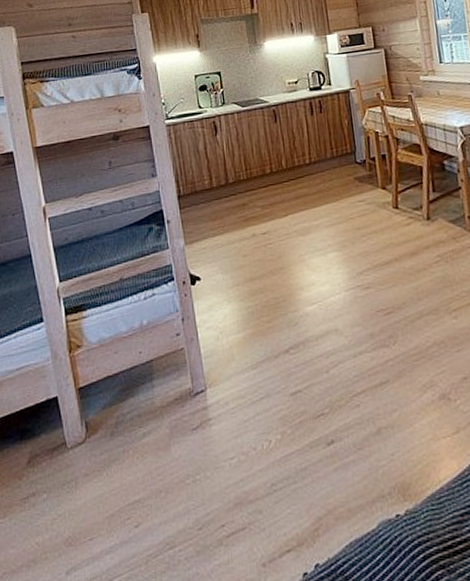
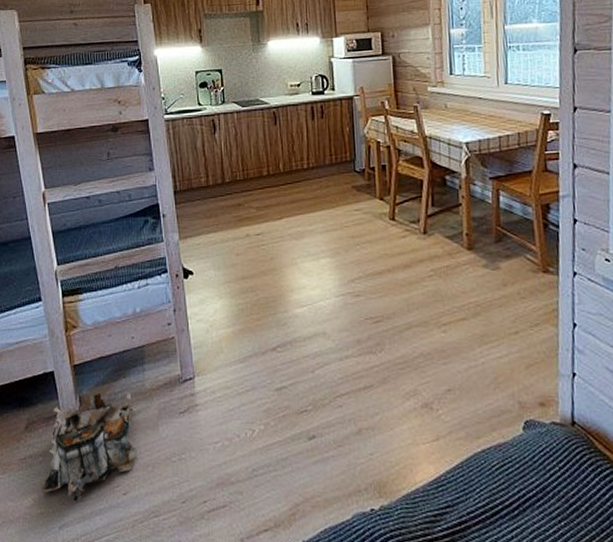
backpack: none [47,410,149,541] -> present [42,390,137,502]

